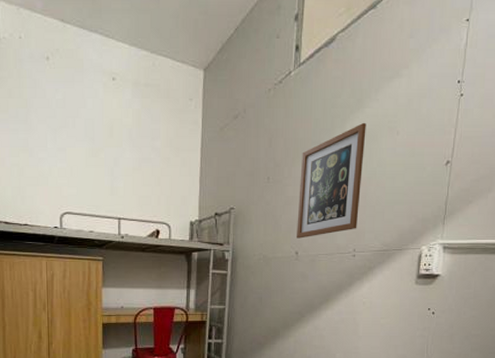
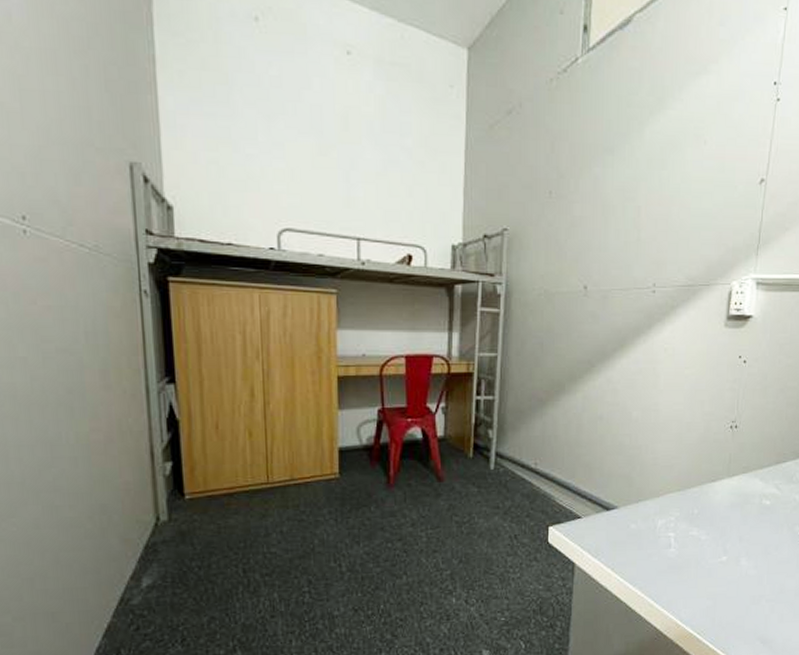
wall art: present [297,122,366,239] -> none [585,127,669,269]

